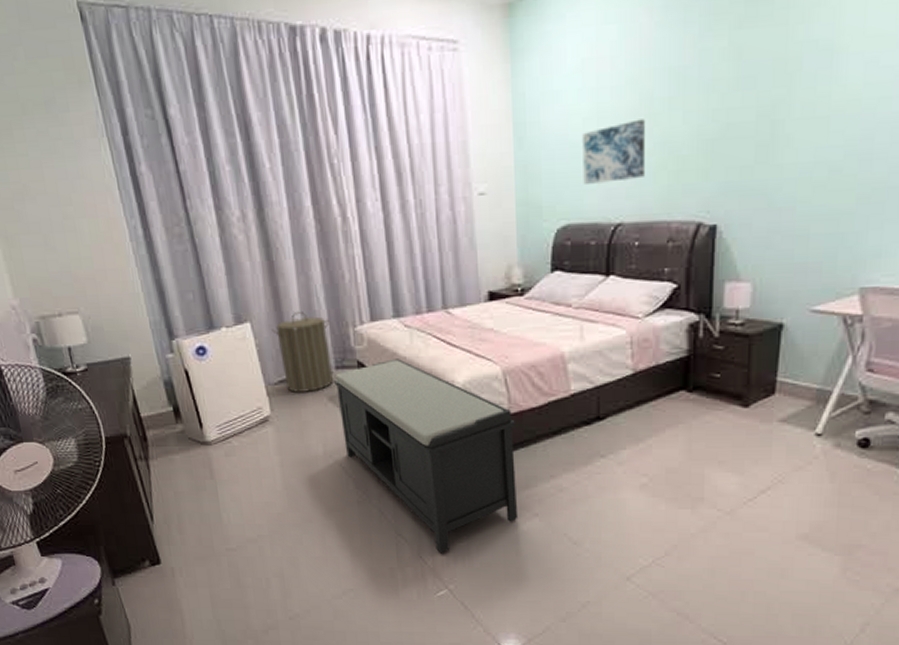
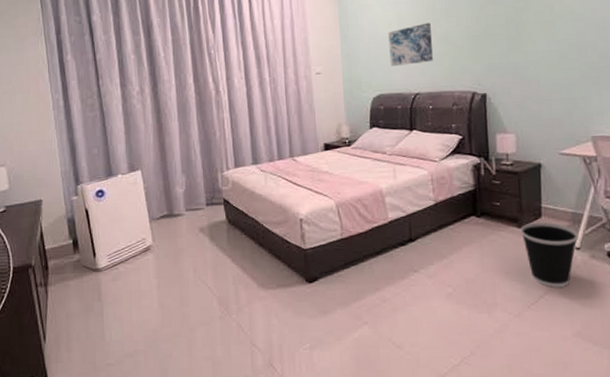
laundry hamper: present [272,312,333,394] -> none [158,161,204,226]
bench: present [334,359,519,553] -> none [205,196,352,361]
wastebasket: none [745,400,822,483] -> present [520,222,578,289]

